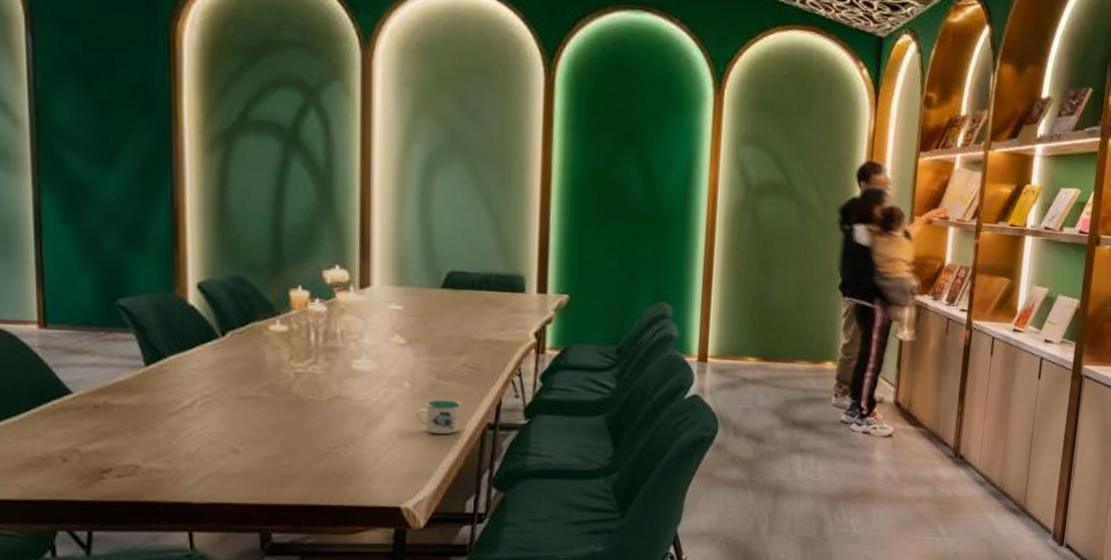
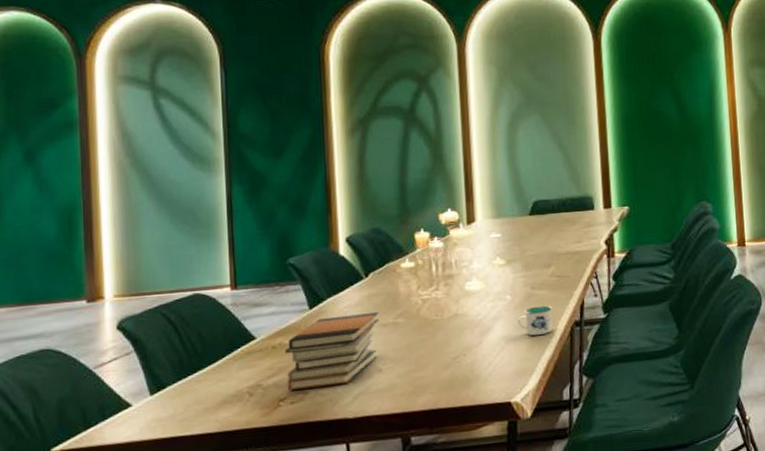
book stack: none [110,379,238,462] -> present [284,312,379,390]

